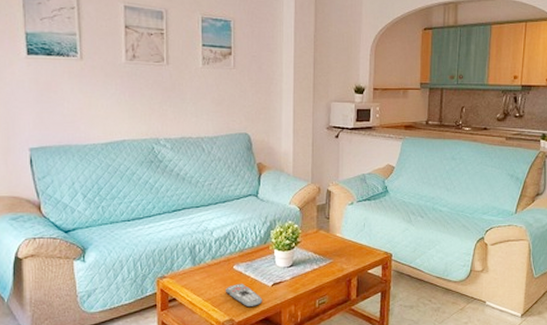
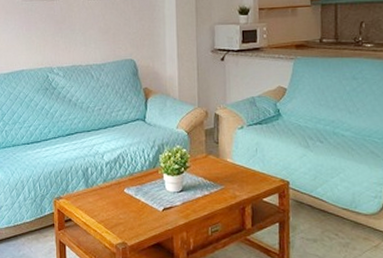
remote control: present [225,283,263,308] -> none [116,206,154,232]

